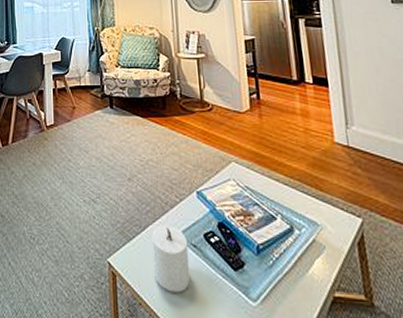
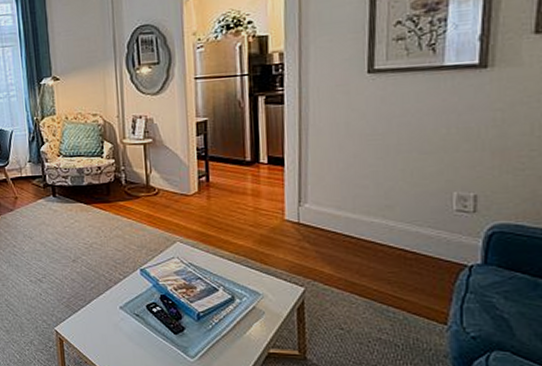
candle: present [152,224,191,293] -> none [96,298,133,353]

